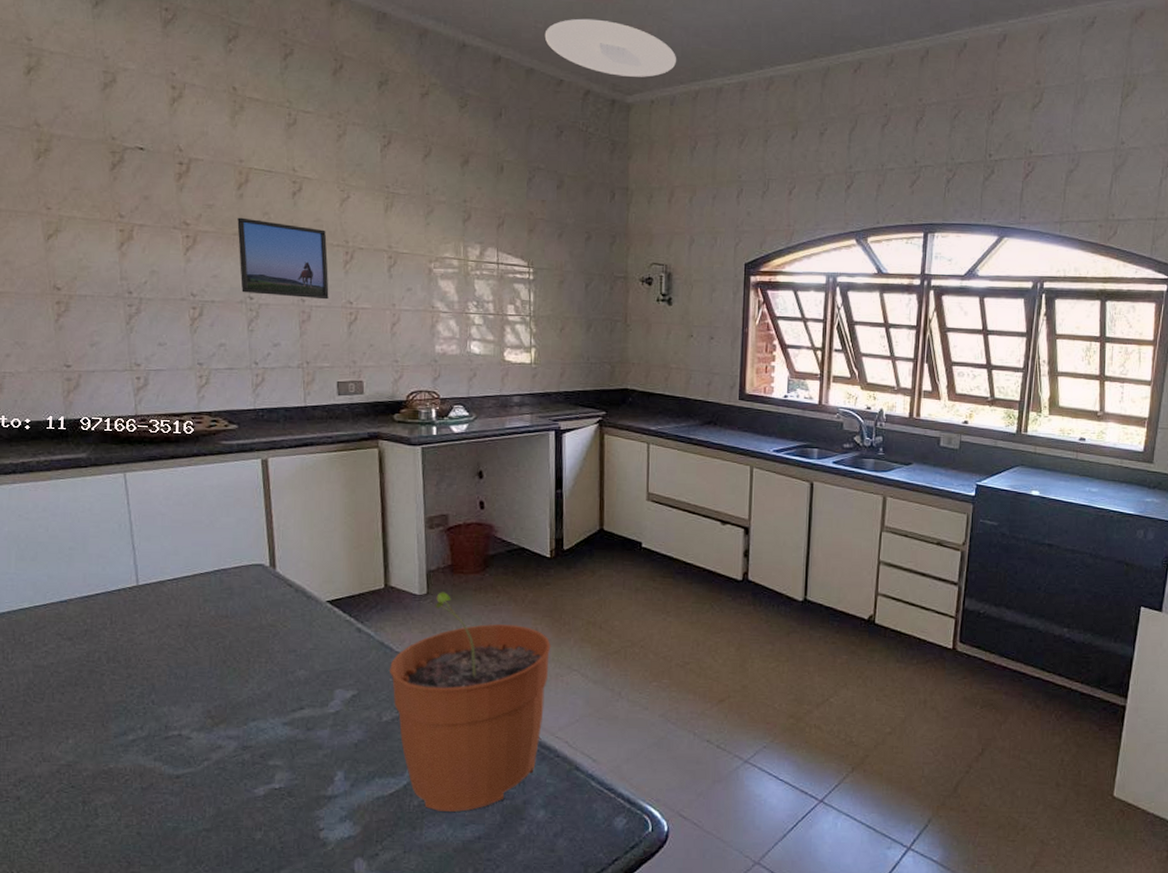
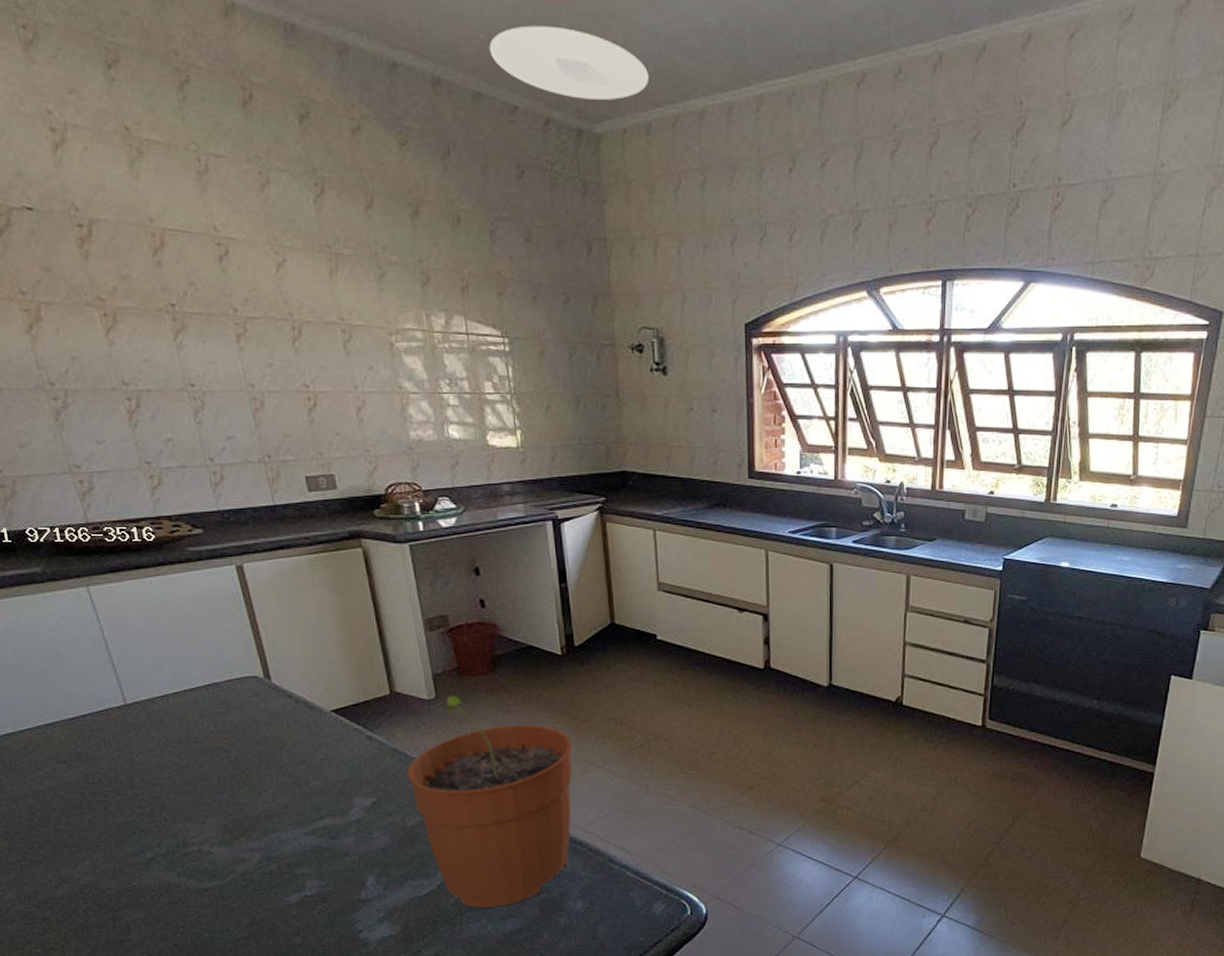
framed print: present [237,217,329,300] -> none [159,289,281,384]

